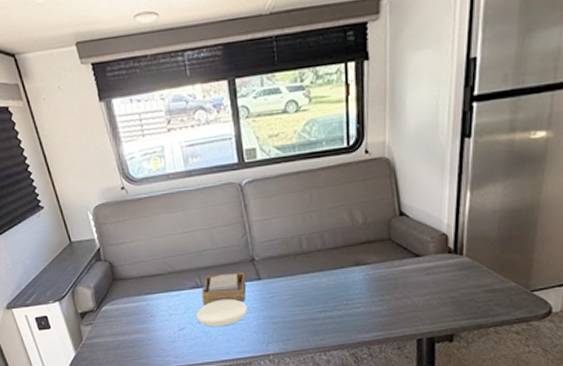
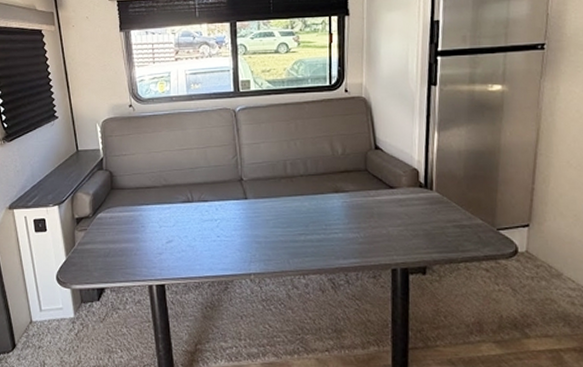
plate: present [196,298,247,327] -> none [185,215,233,242]
napkin holder: present [201,271,246,304] -> none [191,190,233,219]

